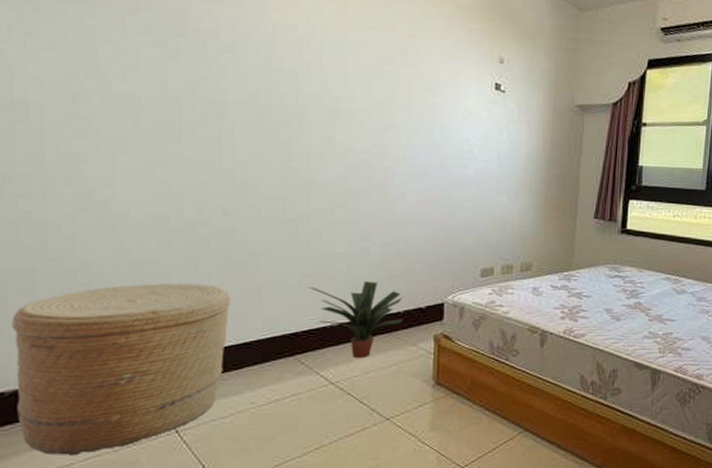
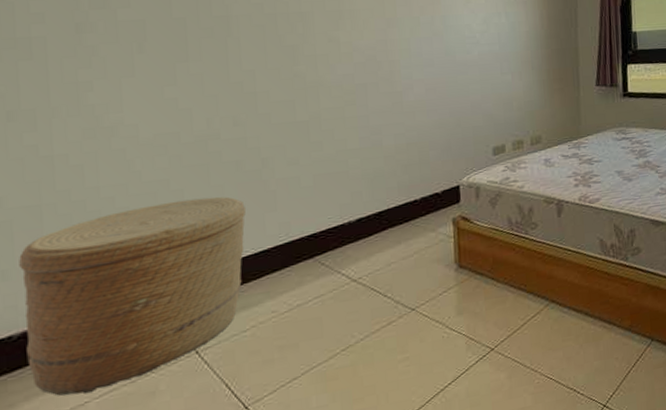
potted plant: present [309,281,403,359] -> none [324,172,421,252]

